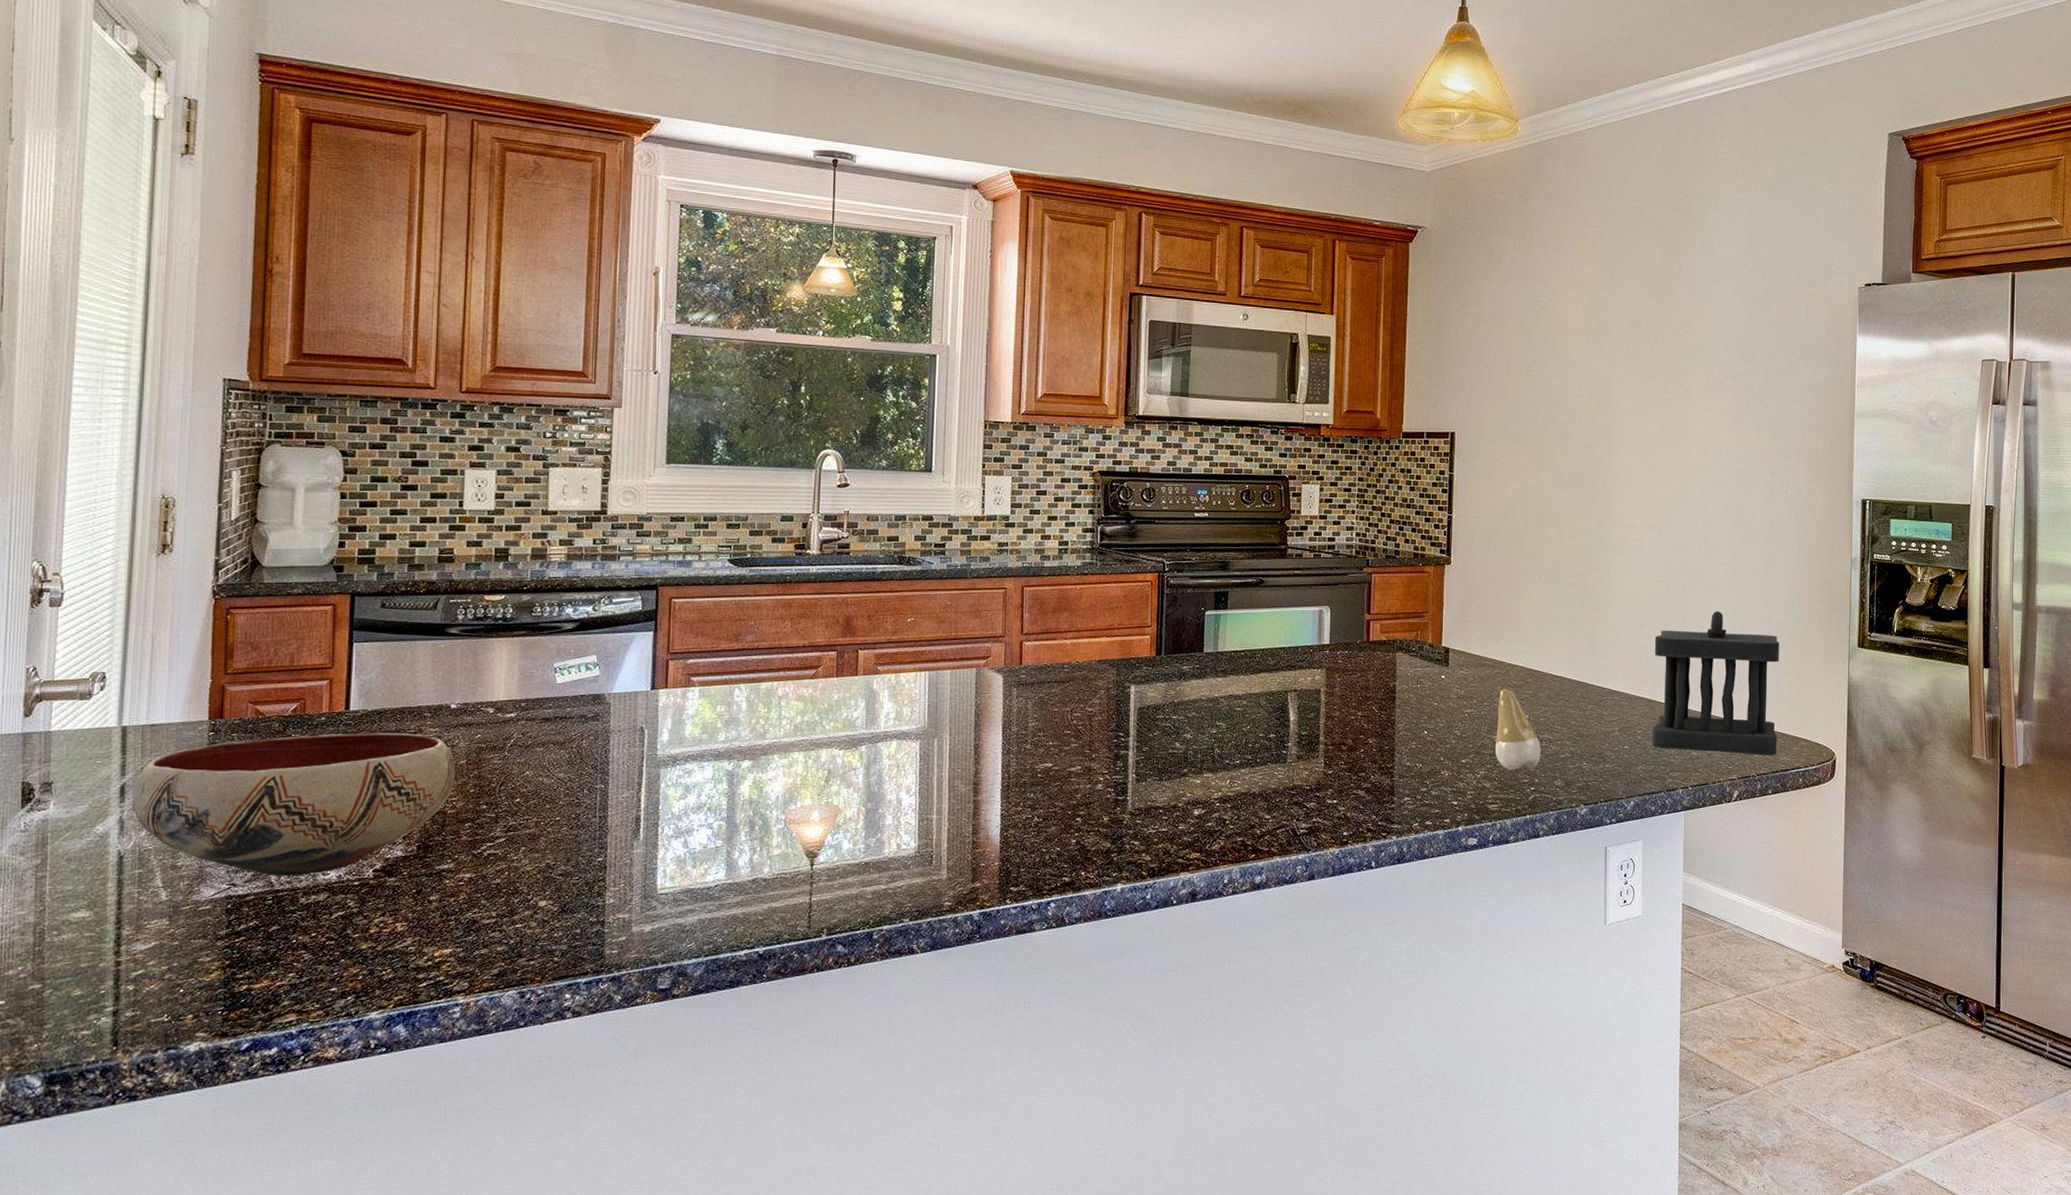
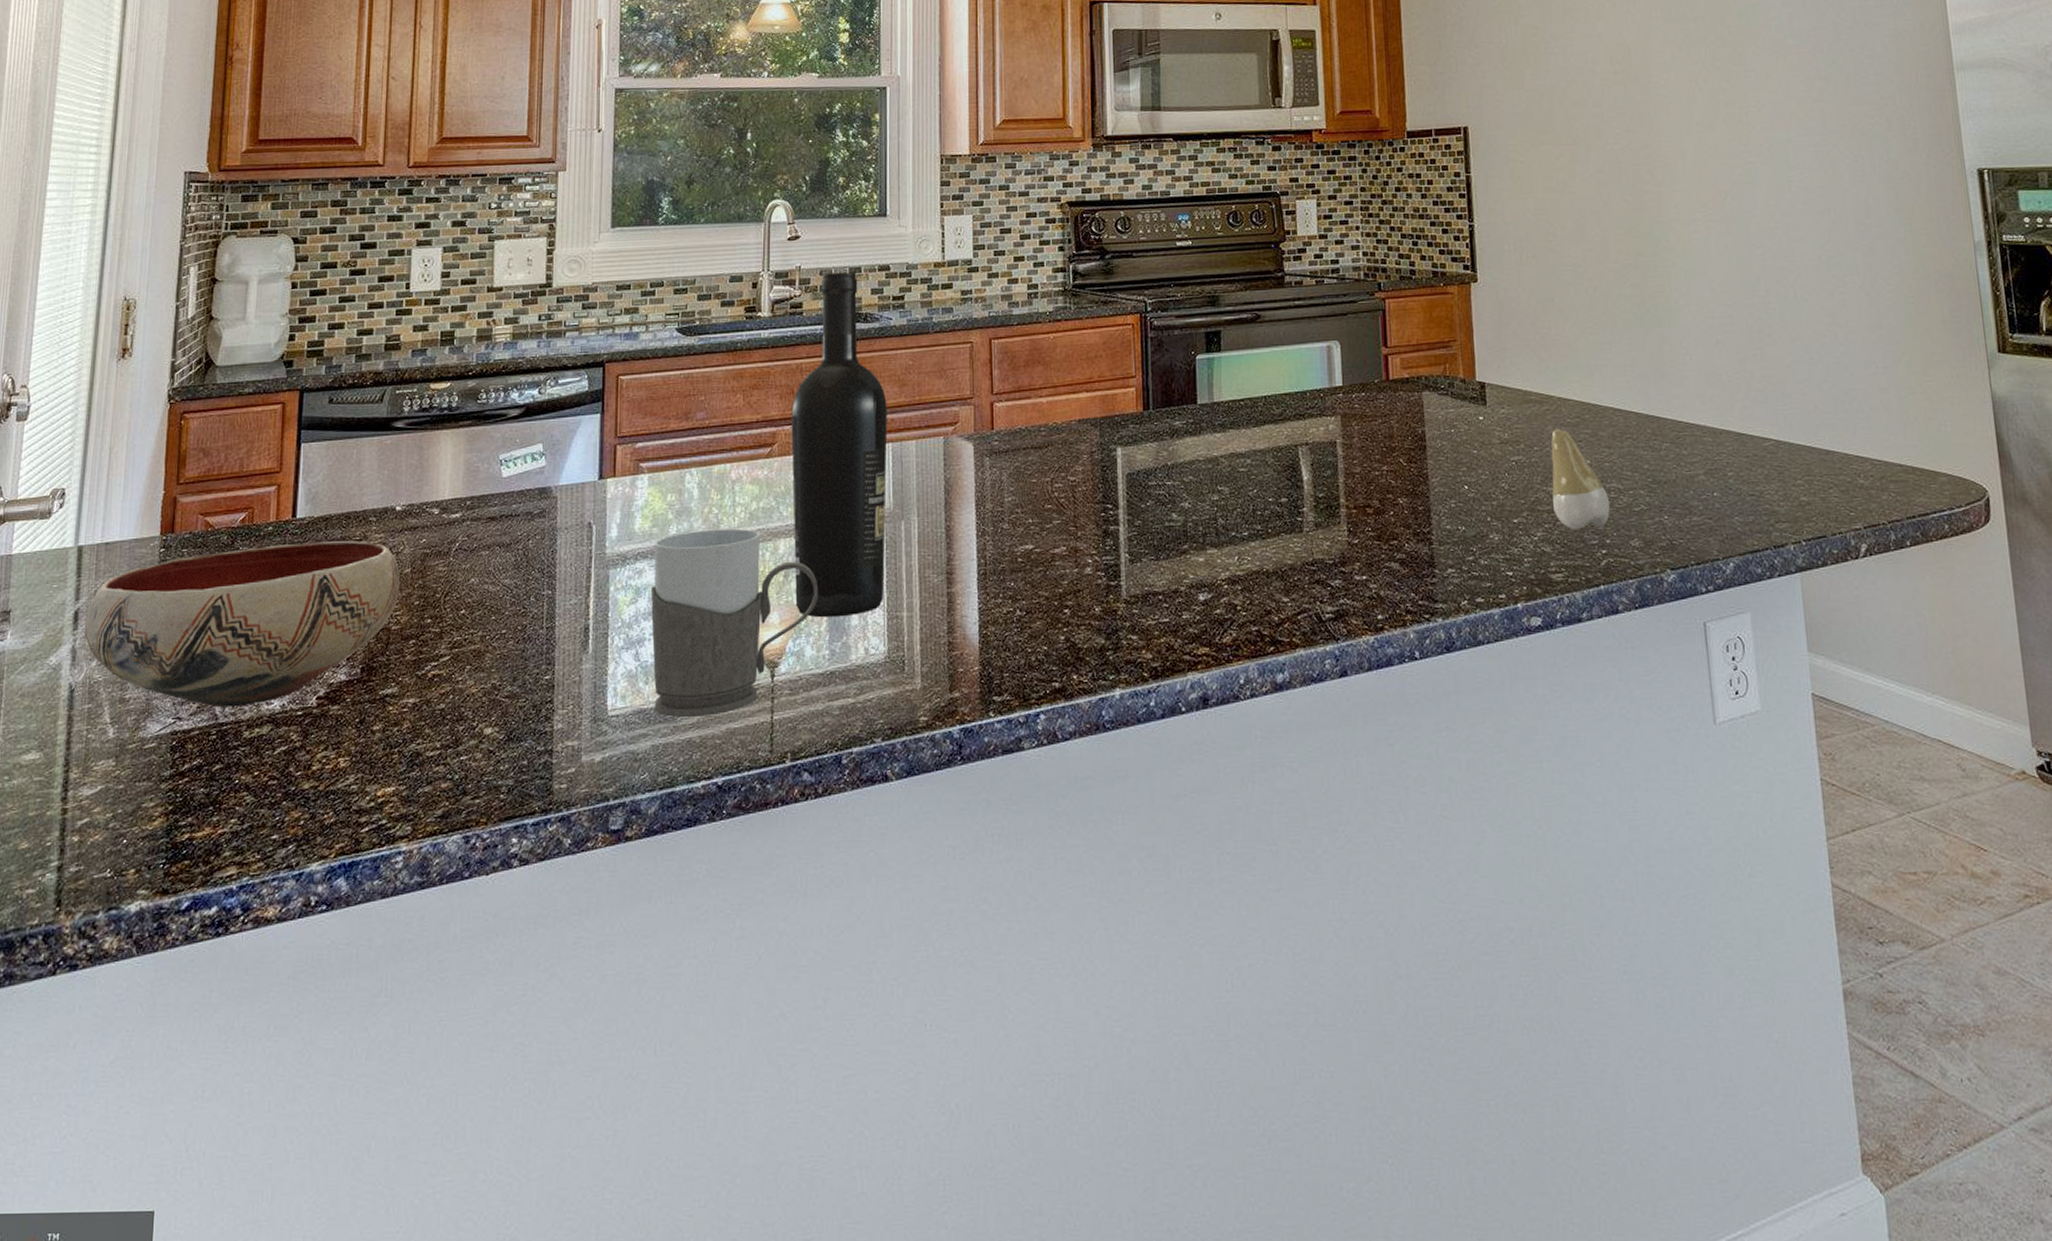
mug: none [700,738,857,897] -> present [651,528,819,718]
wine bottle: none [835,519,926,817] -> present [791,272,888,618]
utensil holder: present [1652,611,1779,756] -> none [1736,318,1911,497]

